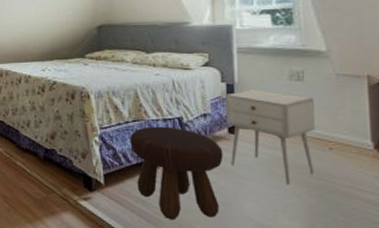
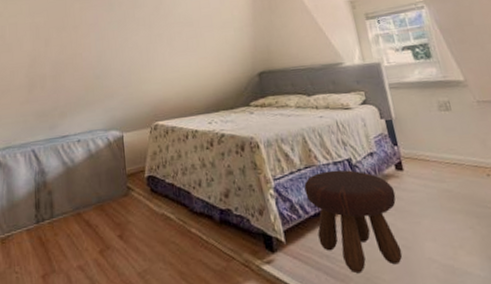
nightstand: present [225,90,315,185] -> none [386,123,480,218]

